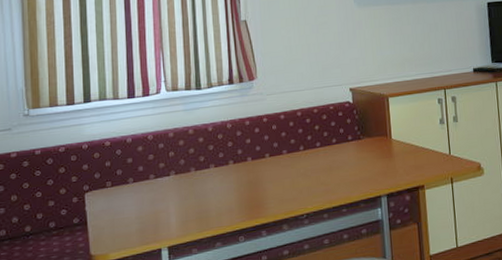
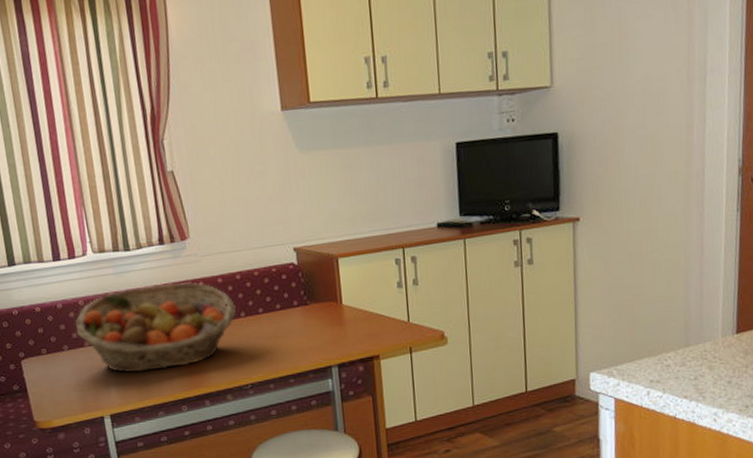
fruit basket: none [142,118,295,205] -> present [75,282,236,373]

